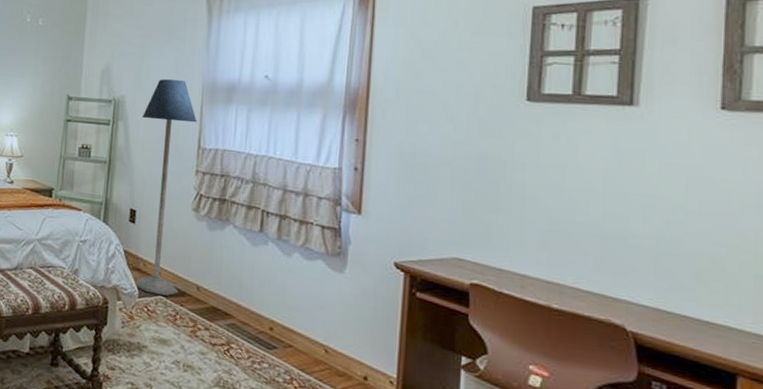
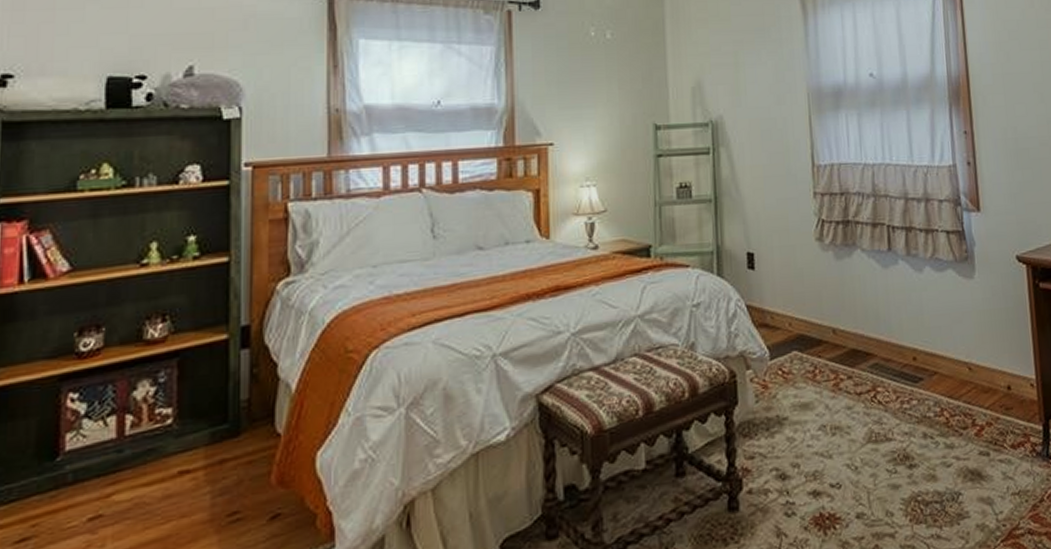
floor lamp: present [134,79,197,296] -> none [746,88,814,352]

